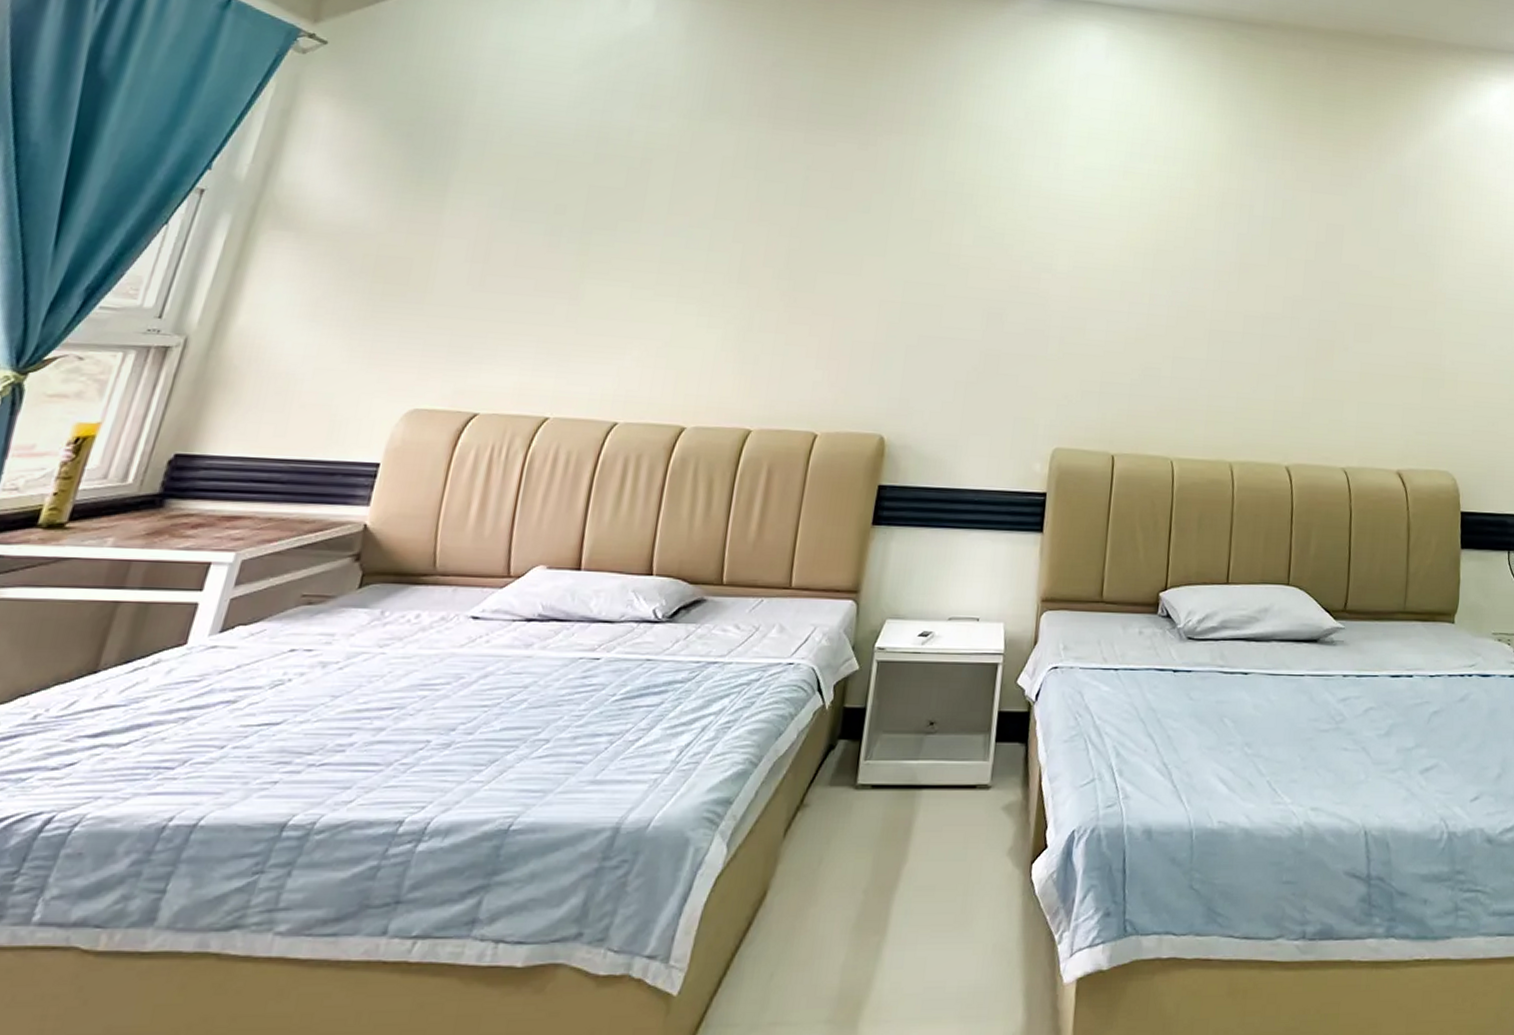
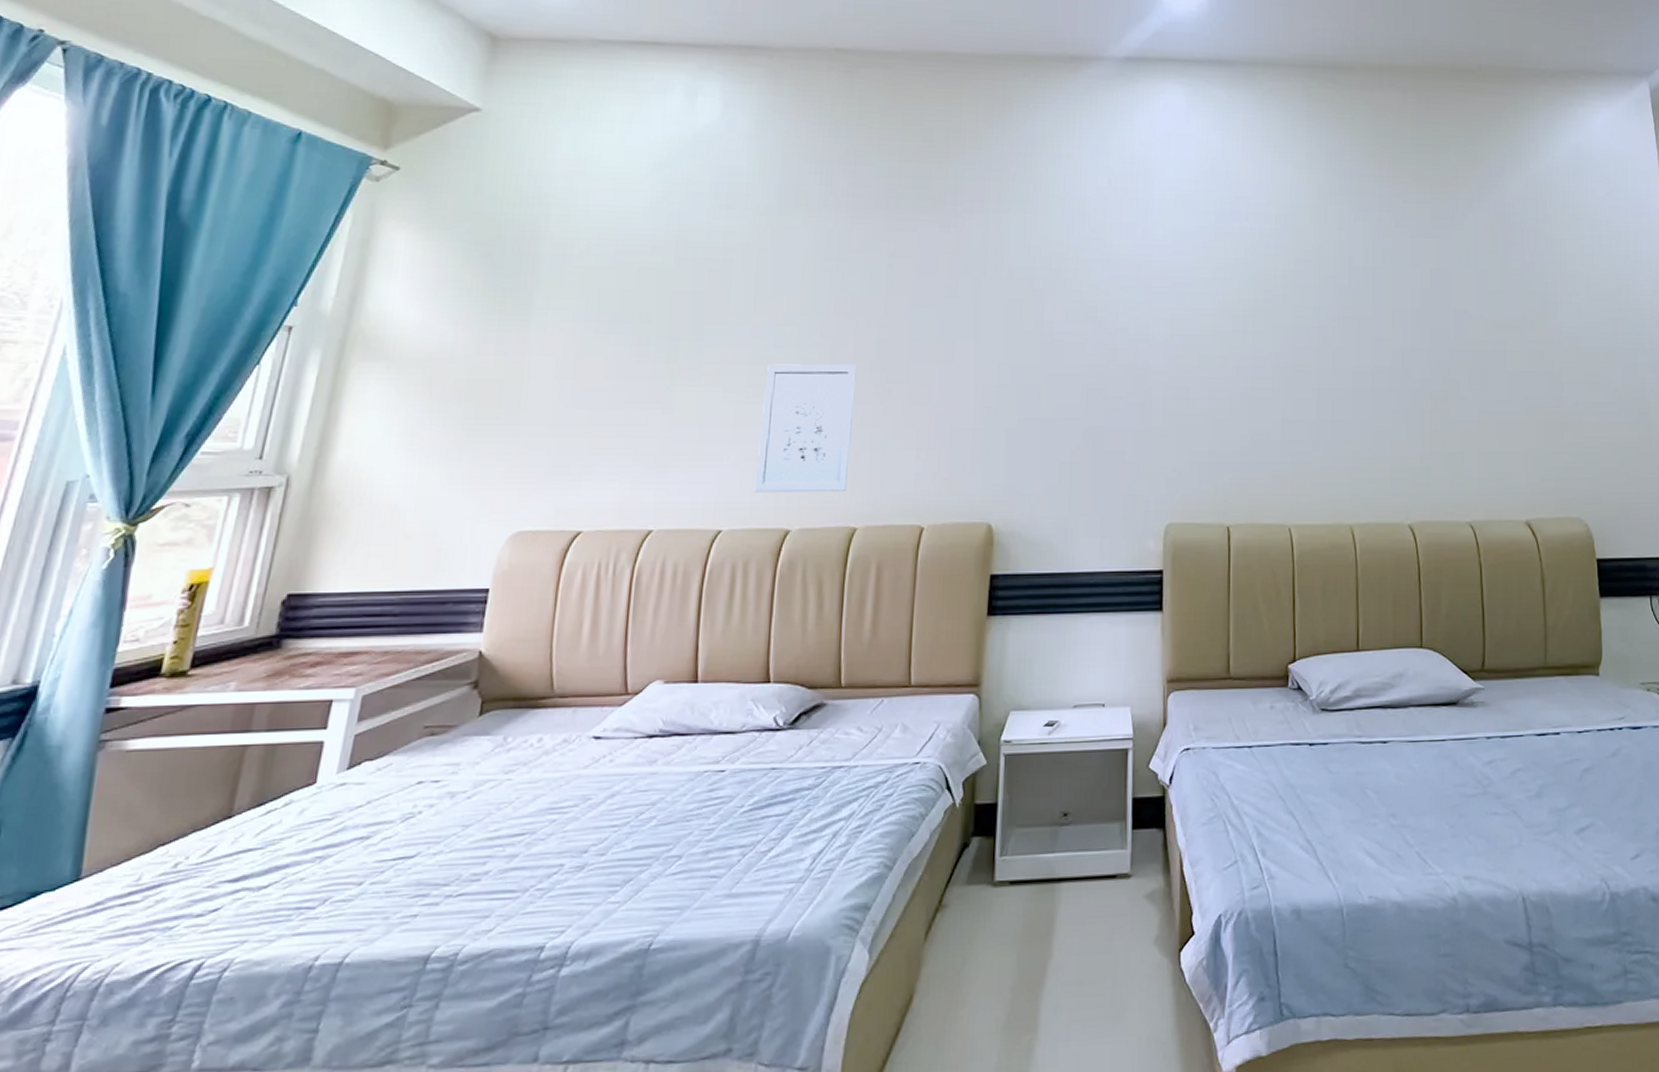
wall art: none [653,264,766,393] -> present [754,364,857,493]

